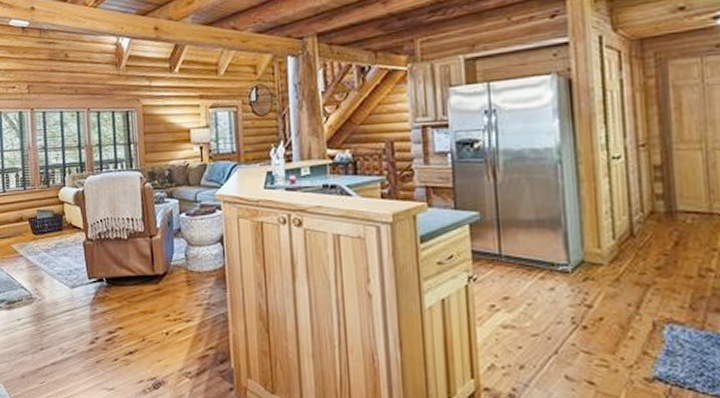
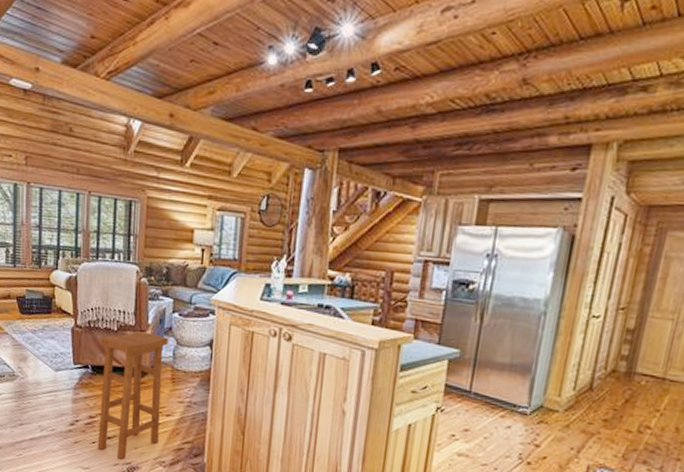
bar stool: none [111,235,181,375] -> present [97,330,168,459]

